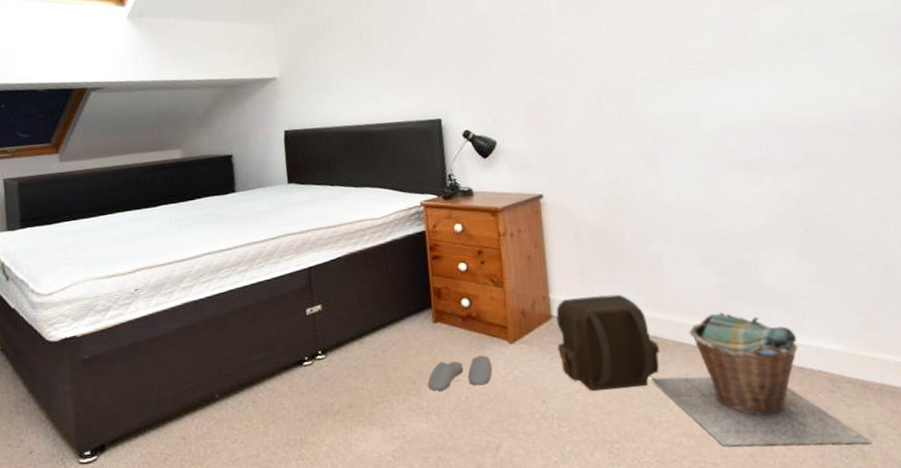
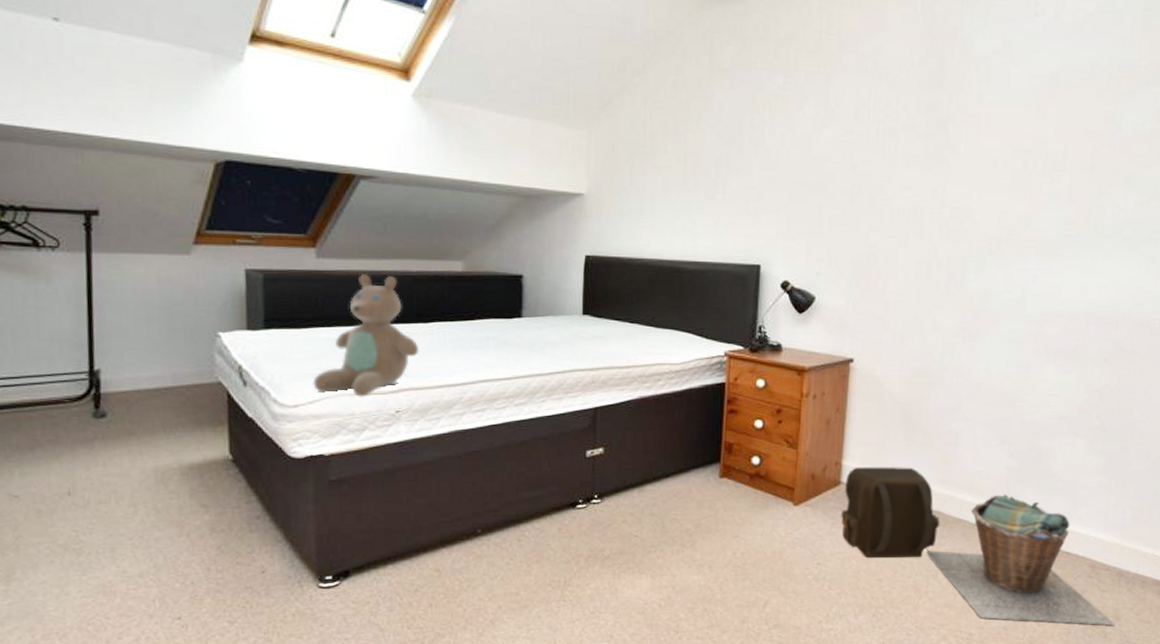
teddy bear: none [63,170,151,280] -> present [313,274,419,397]
slippers: present [428,355,492,391] -> none [705,514,773,545]

